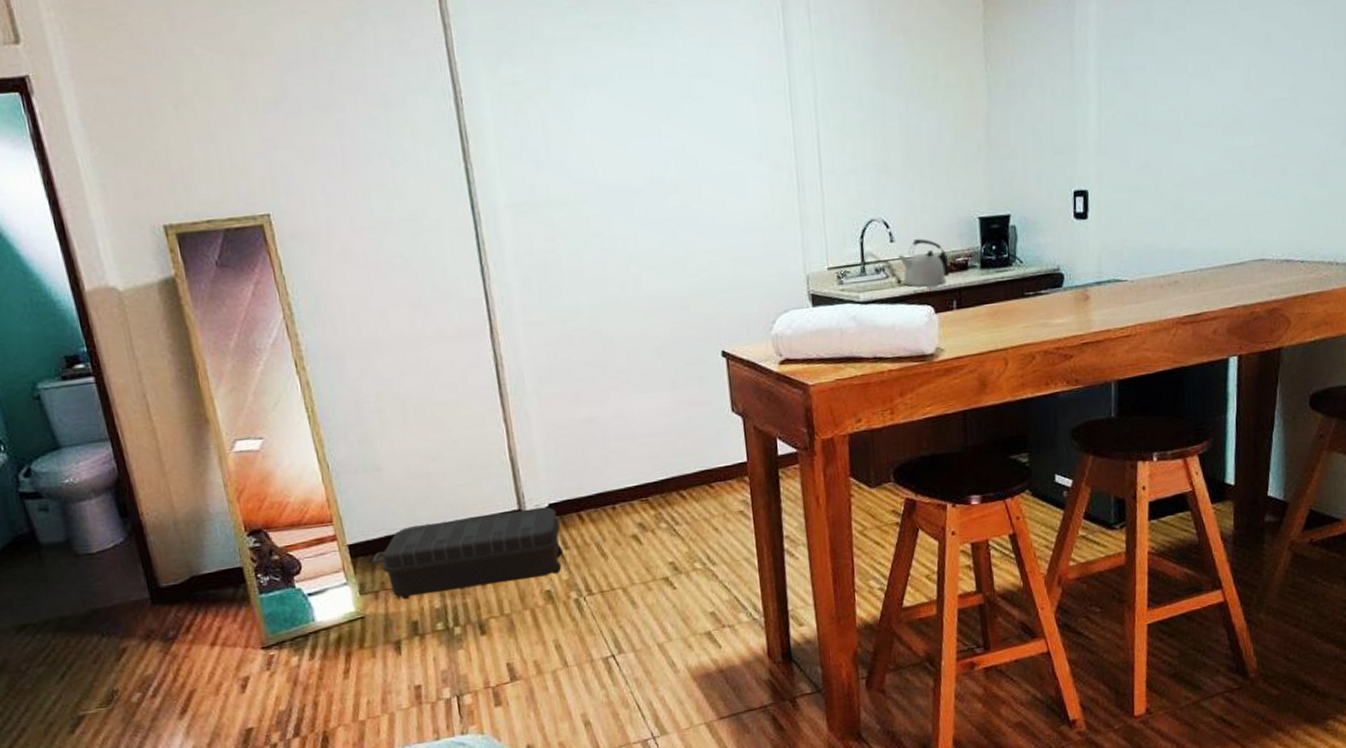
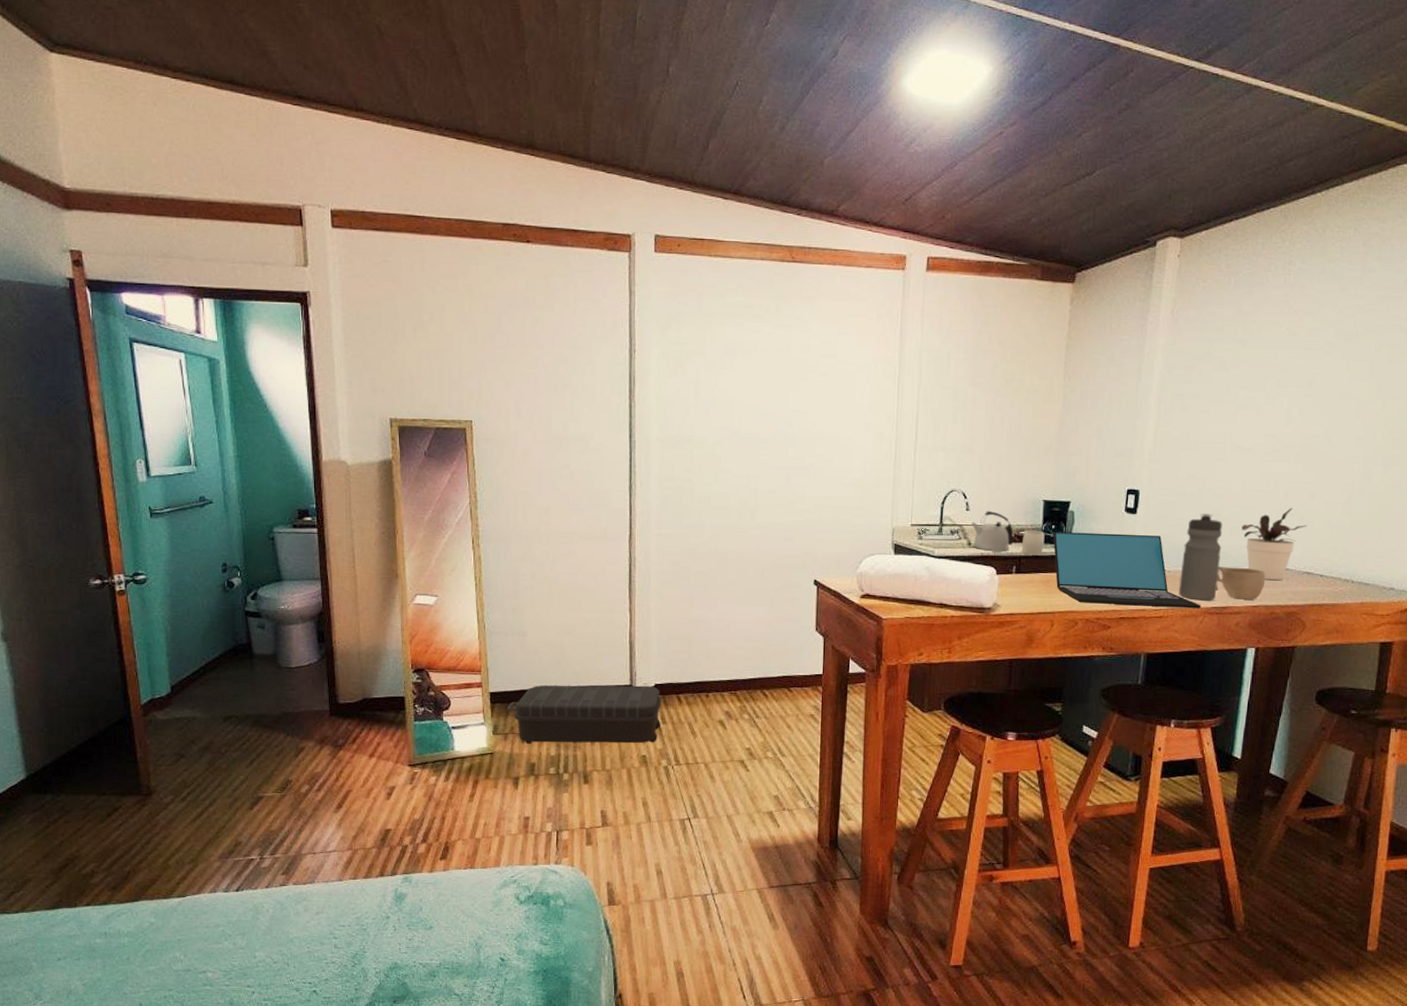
mug: none [959,254,986,286] -> present [1021,530,1045,556]
laptop: none [994,241,1172,333] -> present [1053,532,1201,609]
water bottle: none [1145,206,1188,311] -> present [1179,513,1222,601]
cup: none [1186,264,1241,303] -> present [1216,567,1266,600]
potted plant: none [1208,186,1282,276] -> present [1241,507,1308,581]

